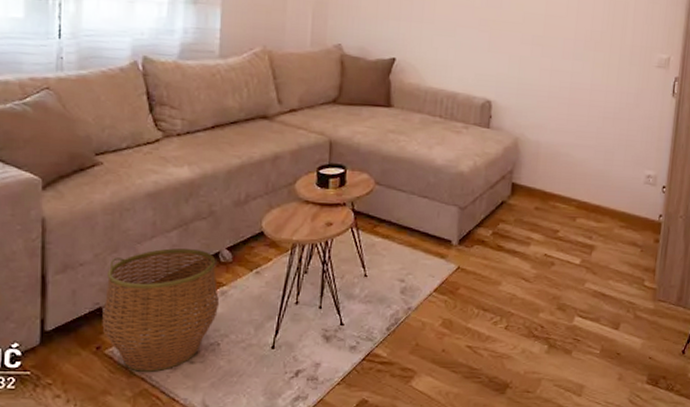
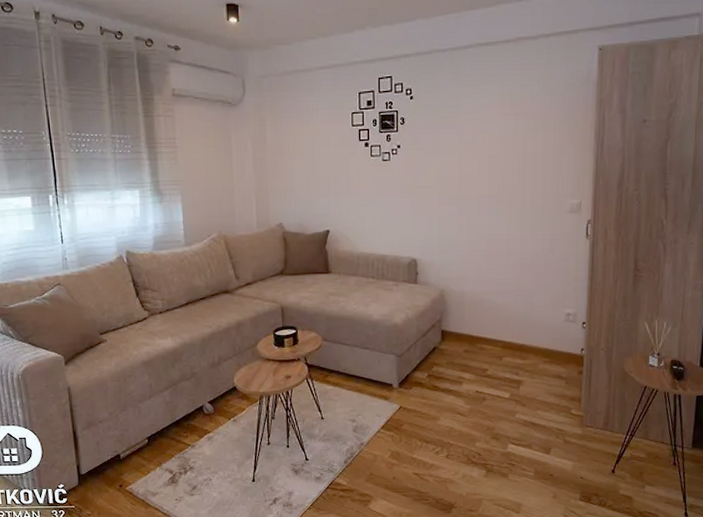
basket: present [102,248,220,372] -> none [120,404,208,503]

